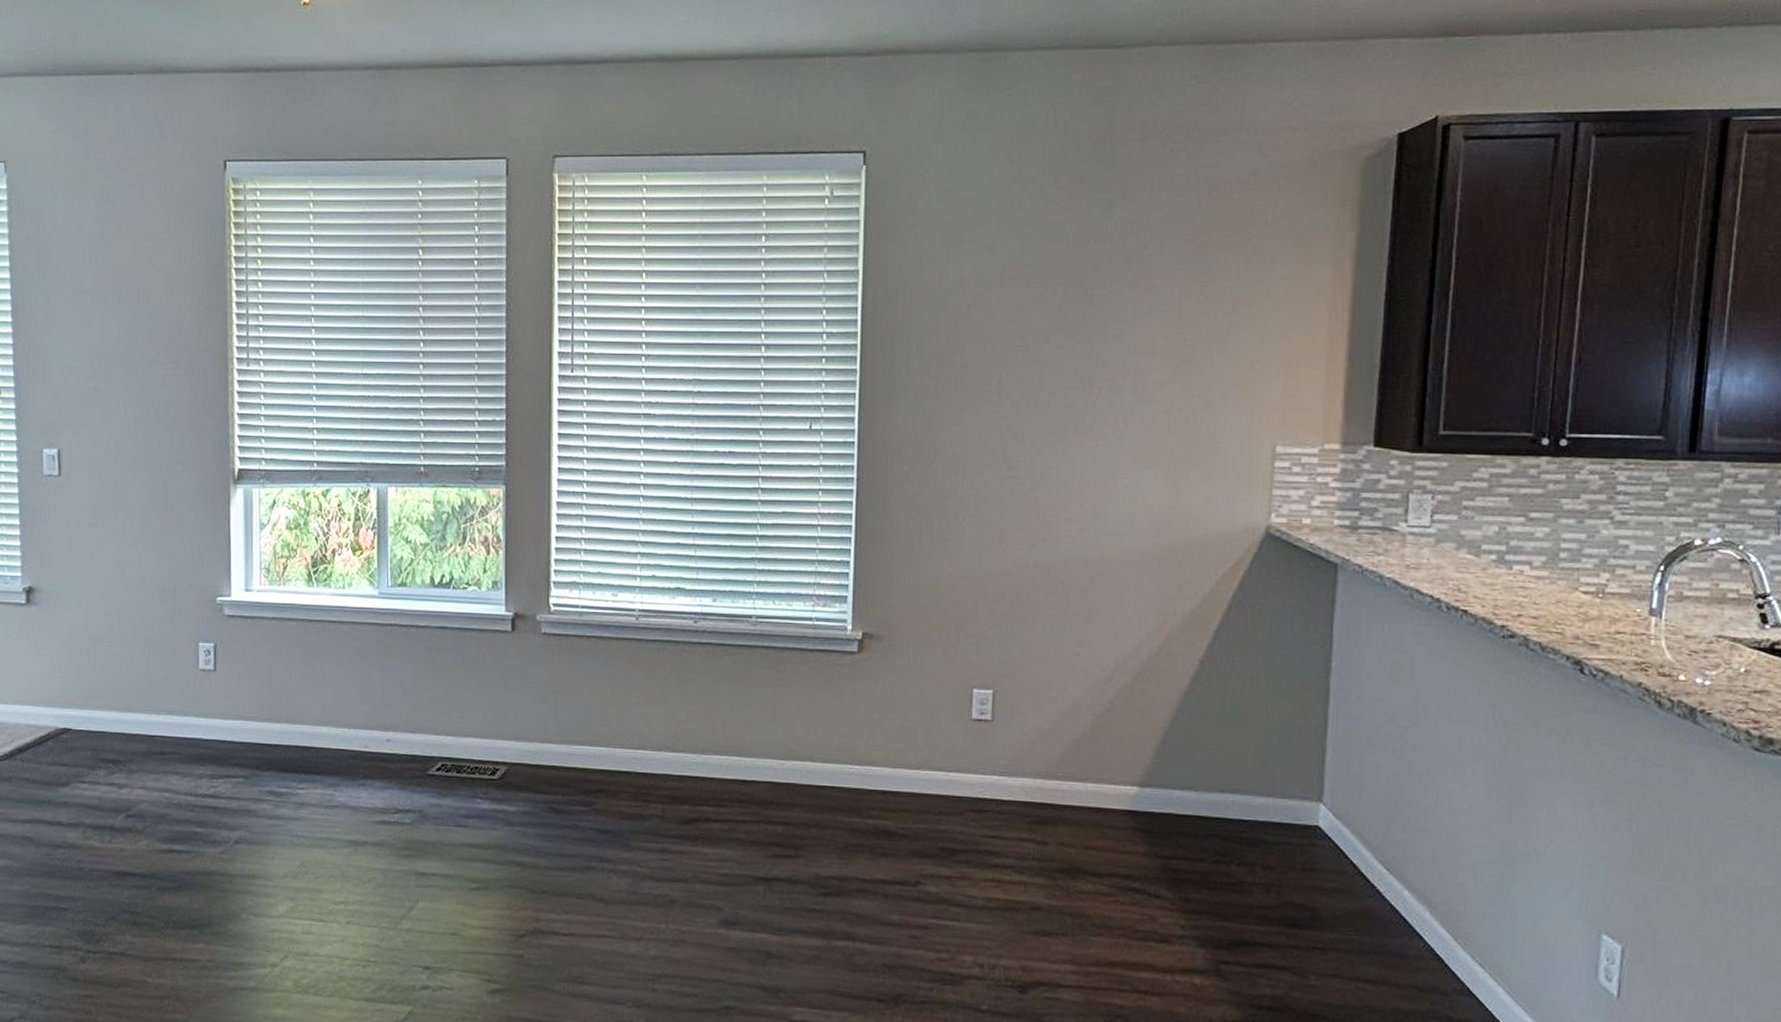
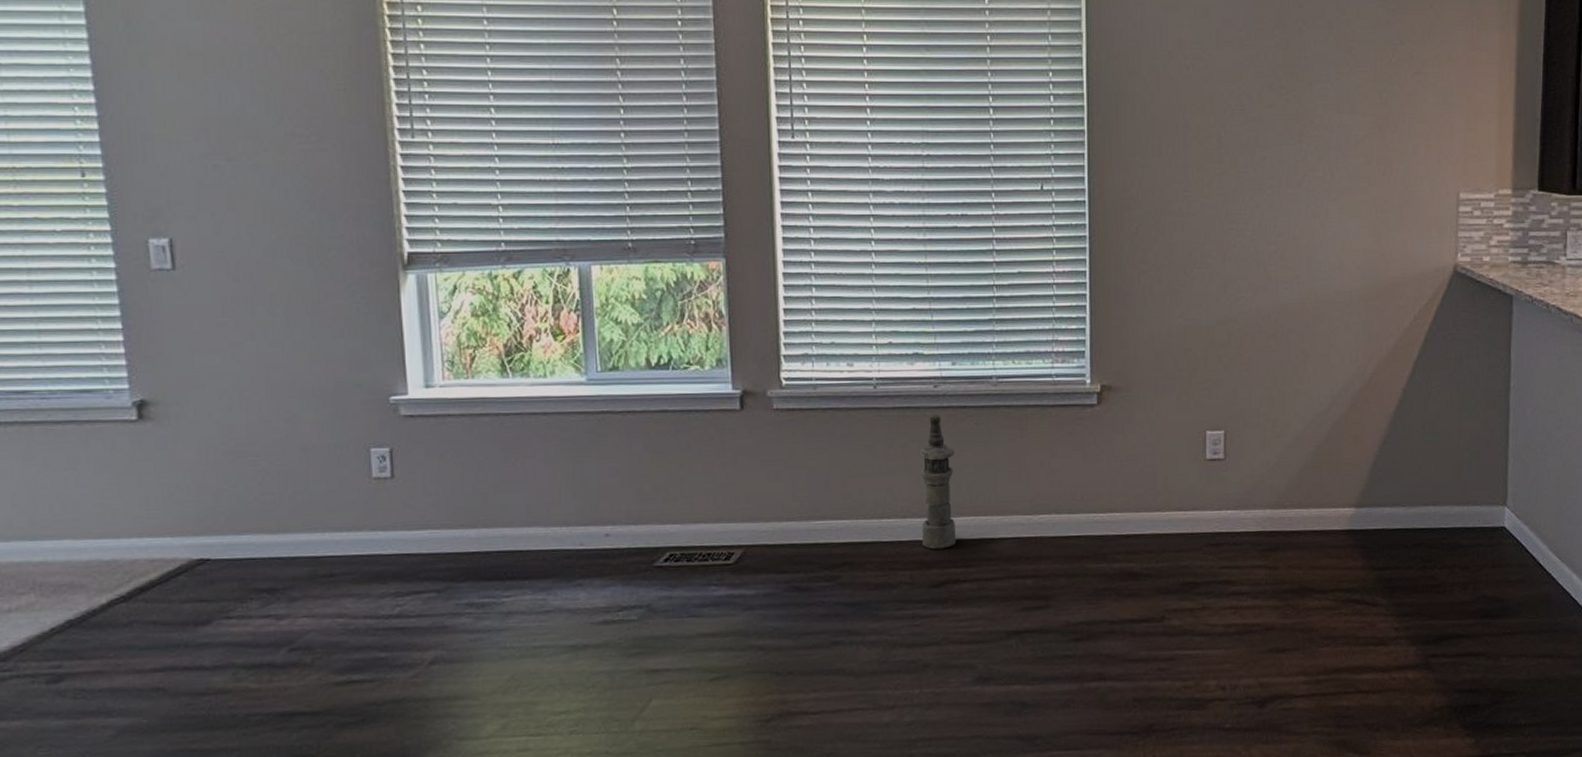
lantern: none [675,649,711,786] -> present [920,413,957,550]

